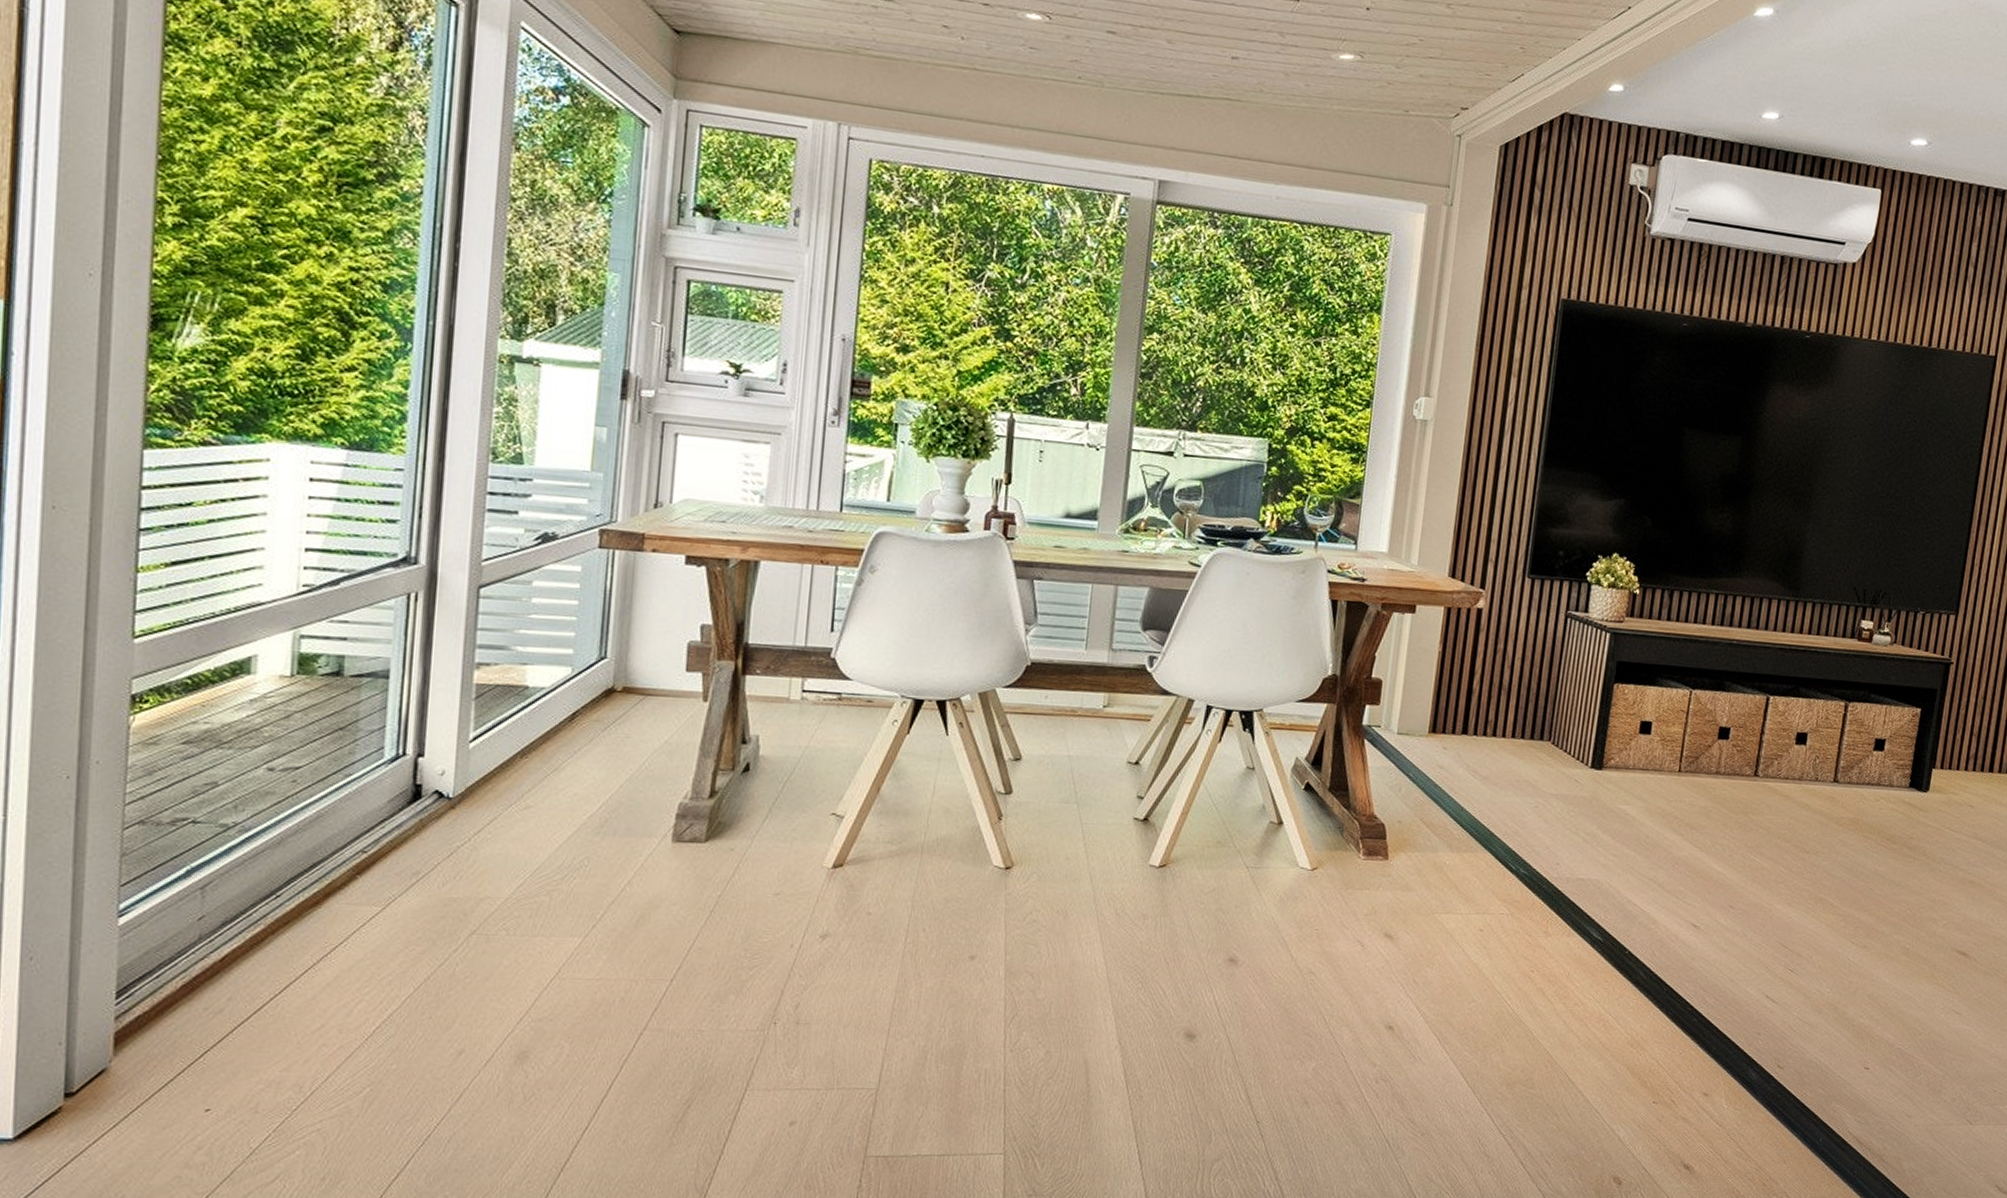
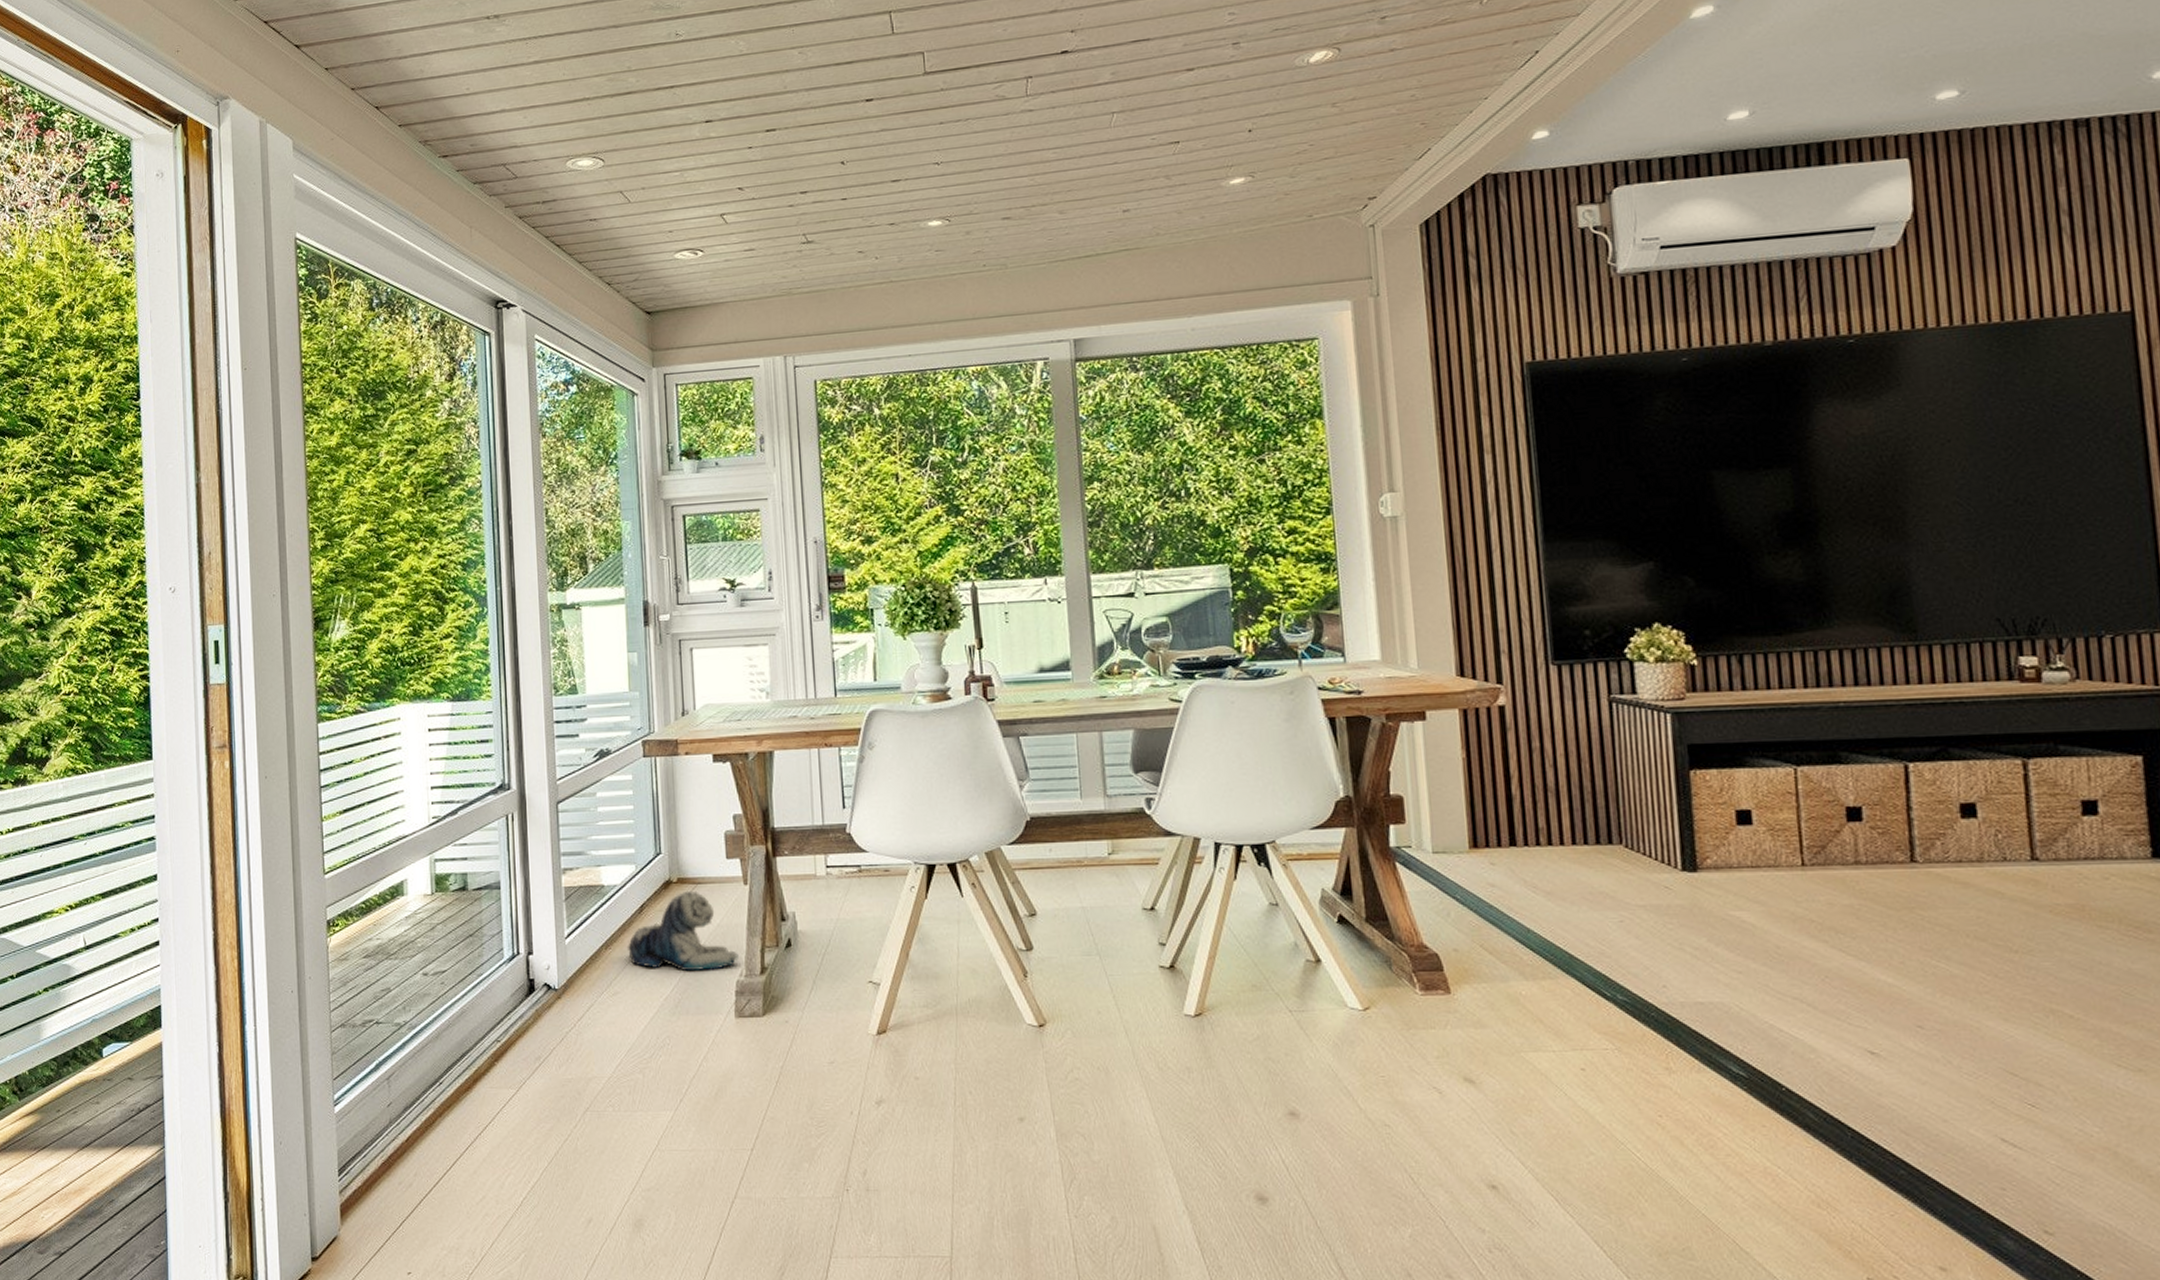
plush toy: none [549,701,687,790] -> present [628,890,740,971]

